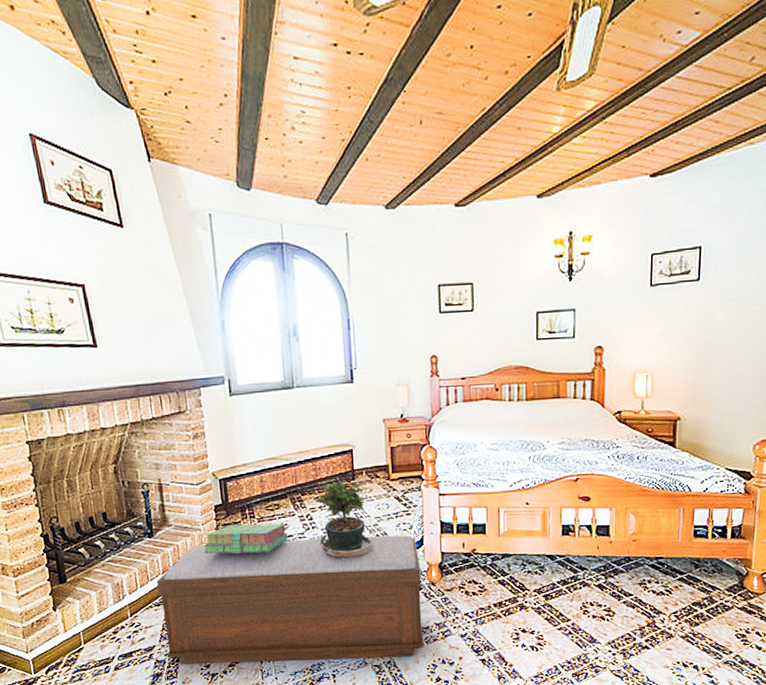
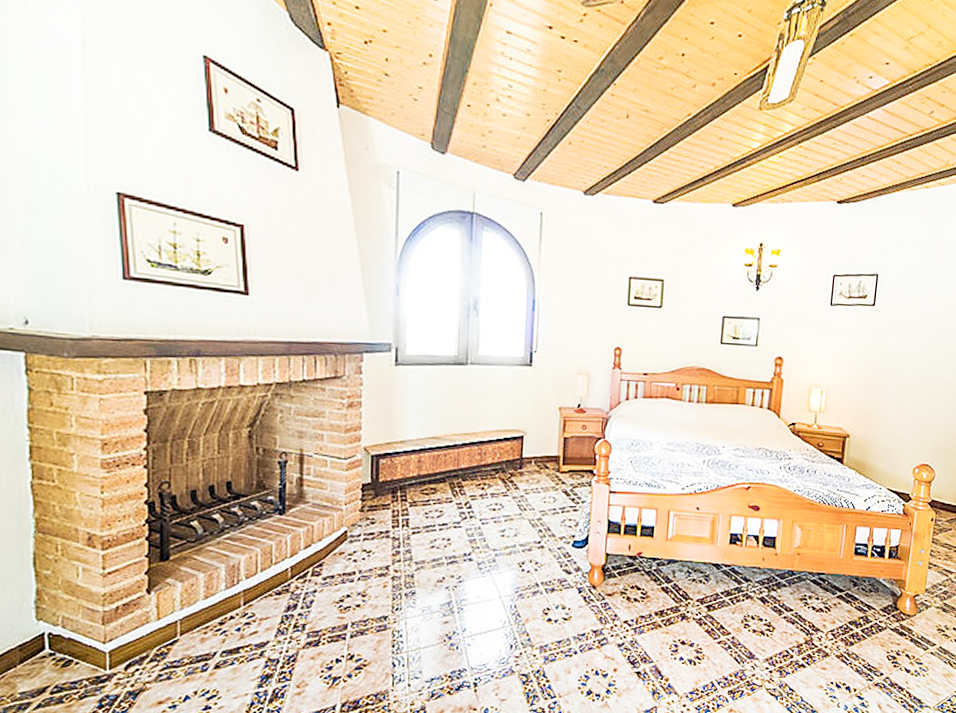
bench: present [157,535,424,665] -> none [281,526,583,666]
stack of books: present [203,523,288,554] -> none [343,507,442,542]
potted plant: present [315,482,373,559] -> none [472,469,535,554]

